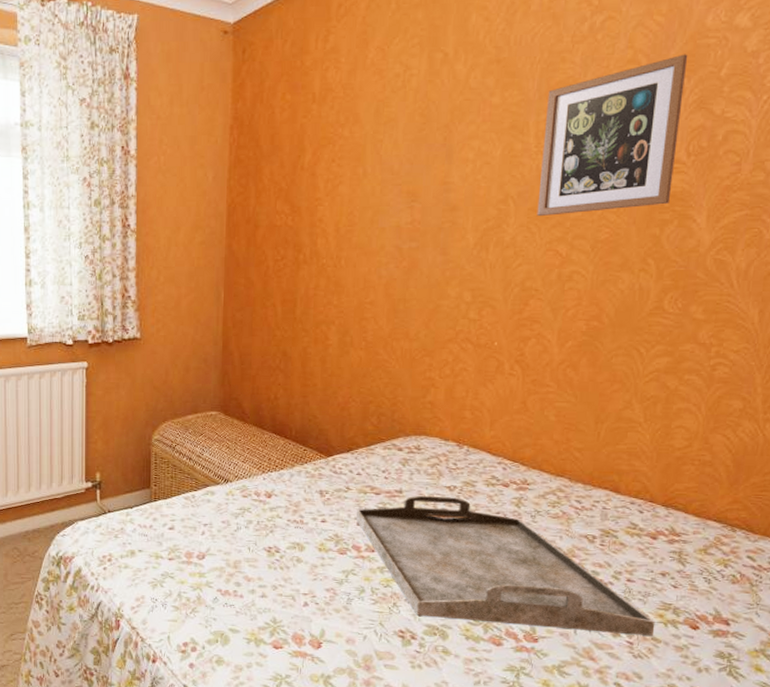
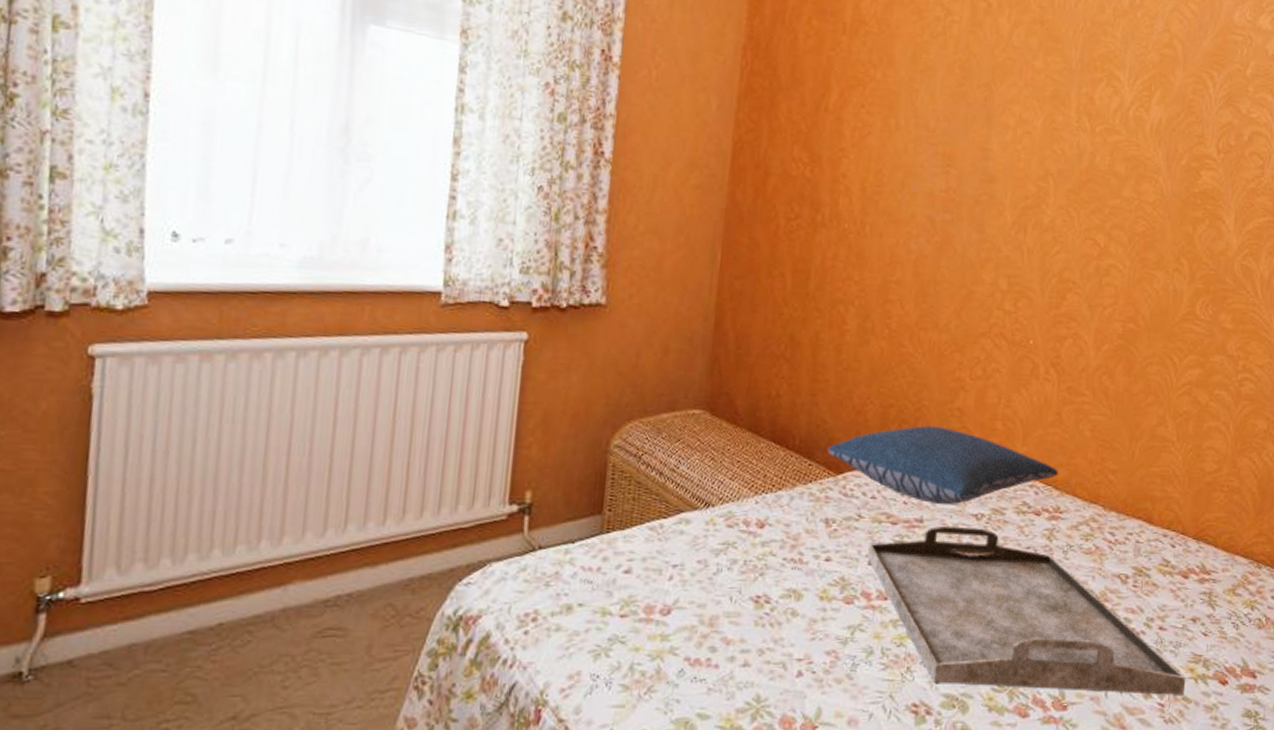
pillow: none [318,417,525,480] -> present [827,426,1058,506]
picture frame: present [537,54,688,217] -> none [1076,46,1218,202]

